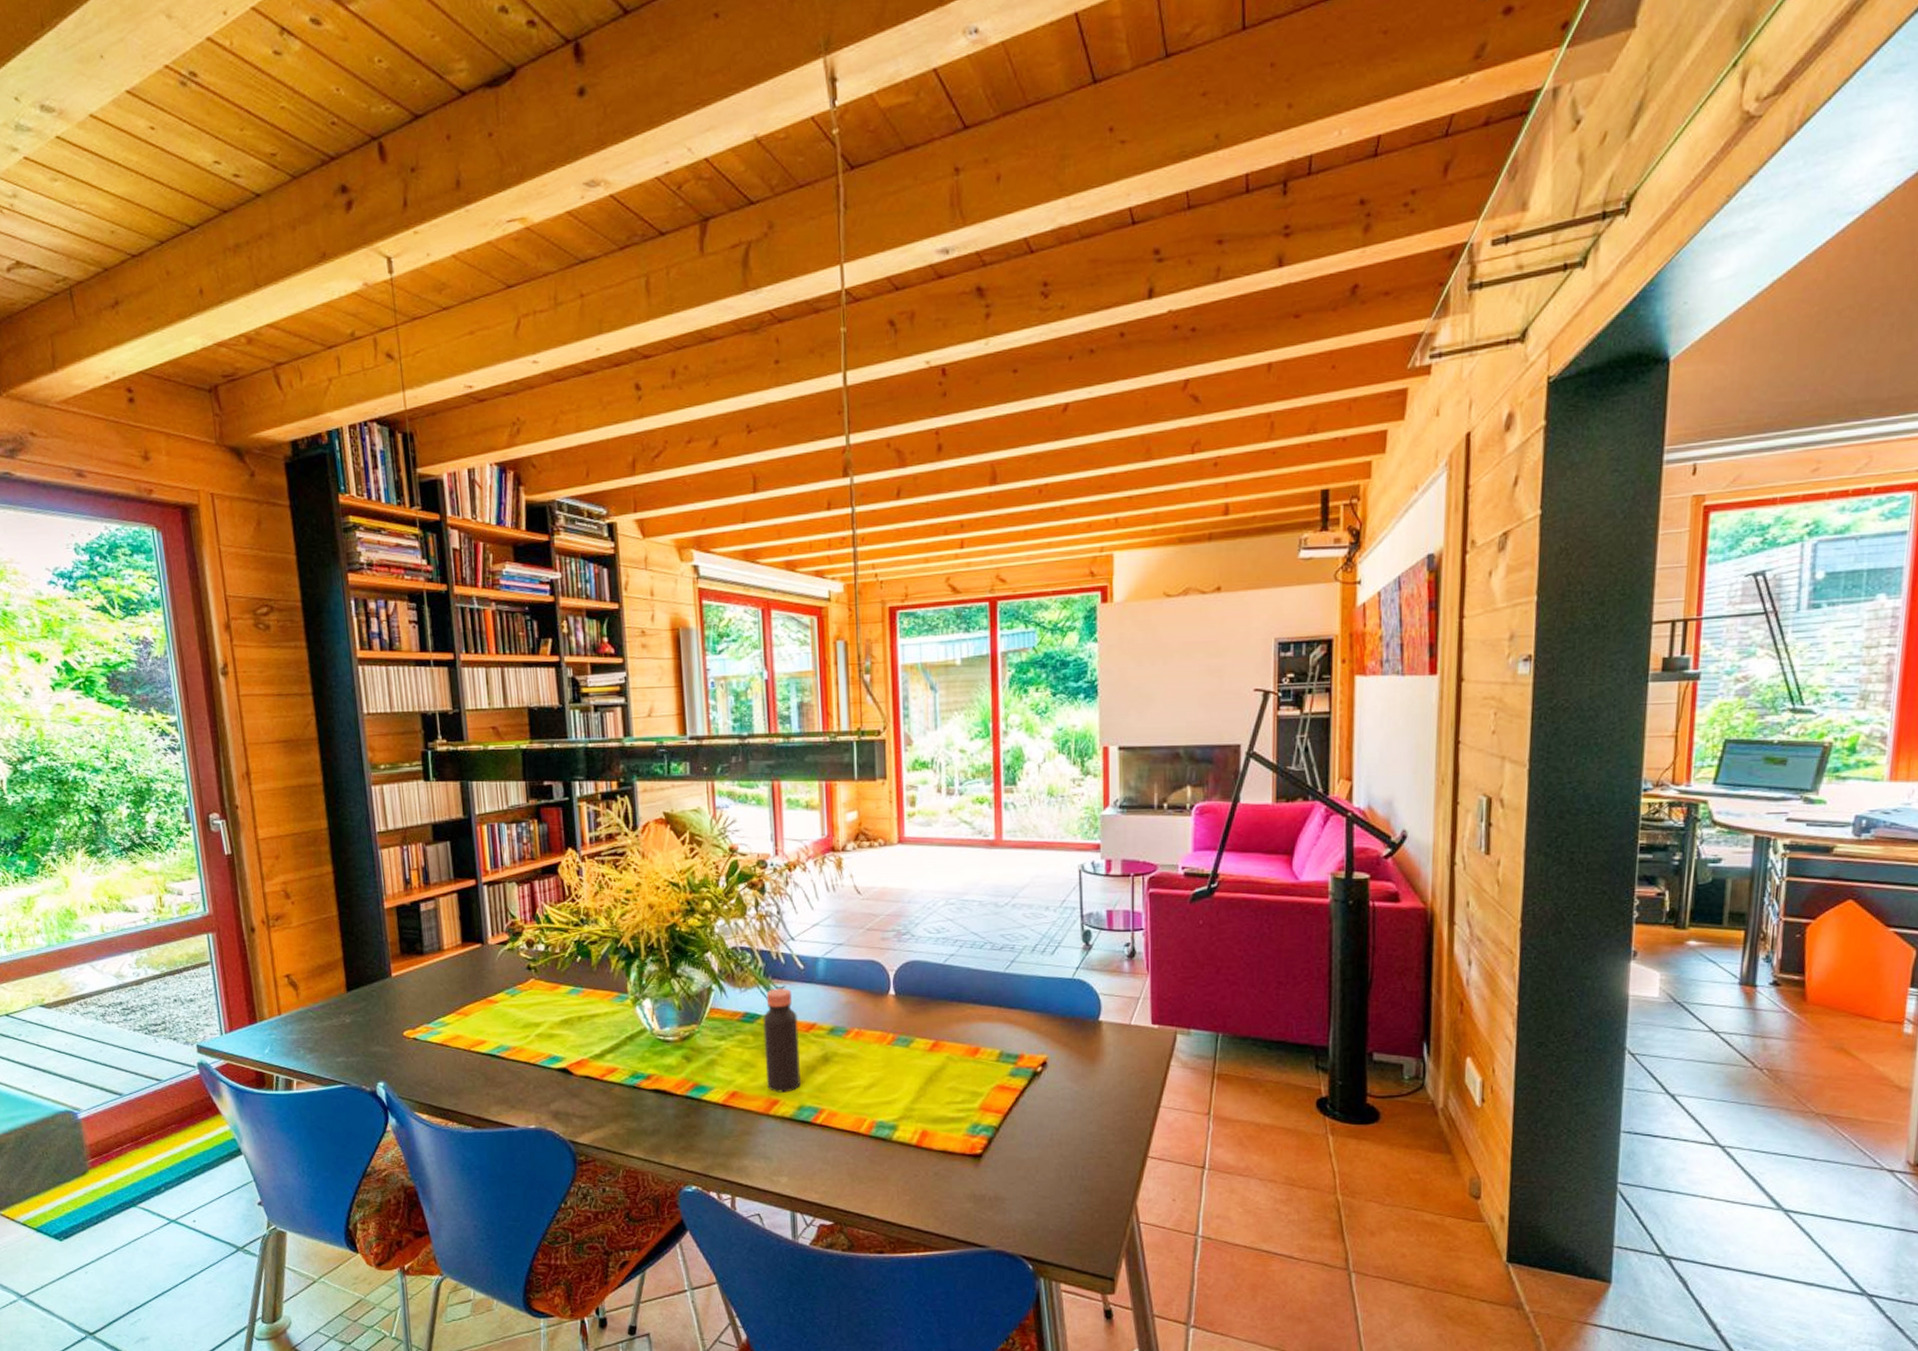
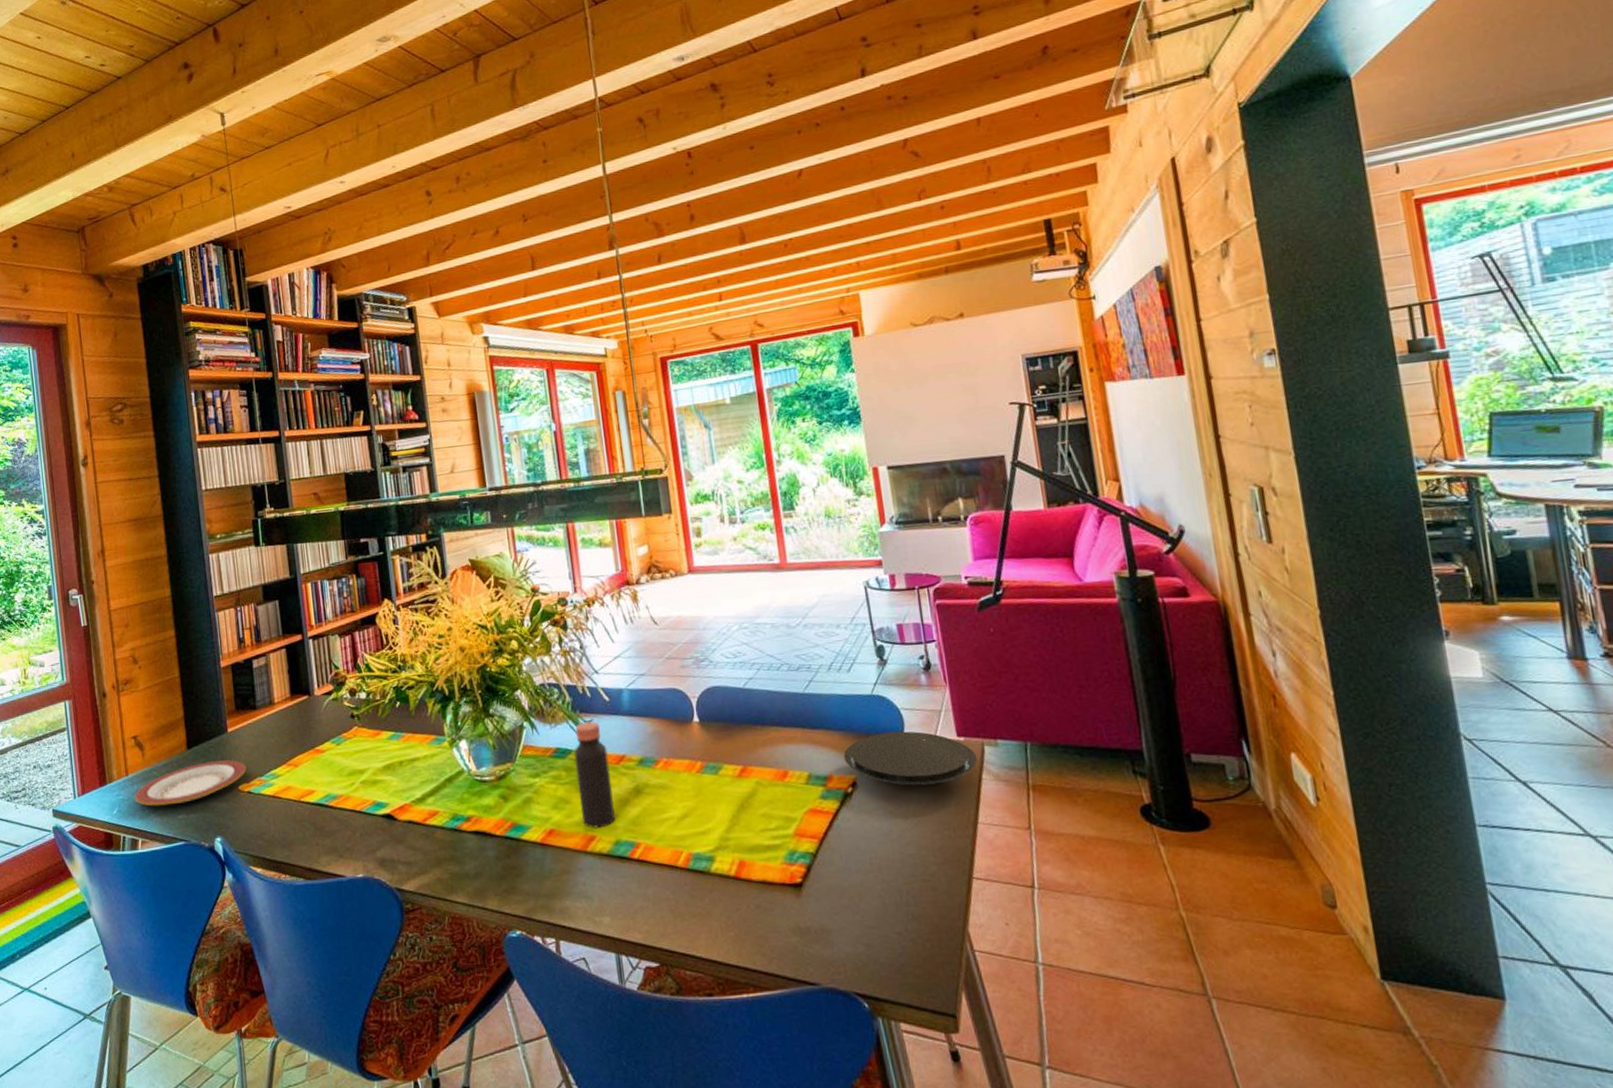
plate: none [288,1005,412,1048] -> present [134,760,246,806]
plate: none [1037,1016,1168,1068] -> present [843,731,978,786]

